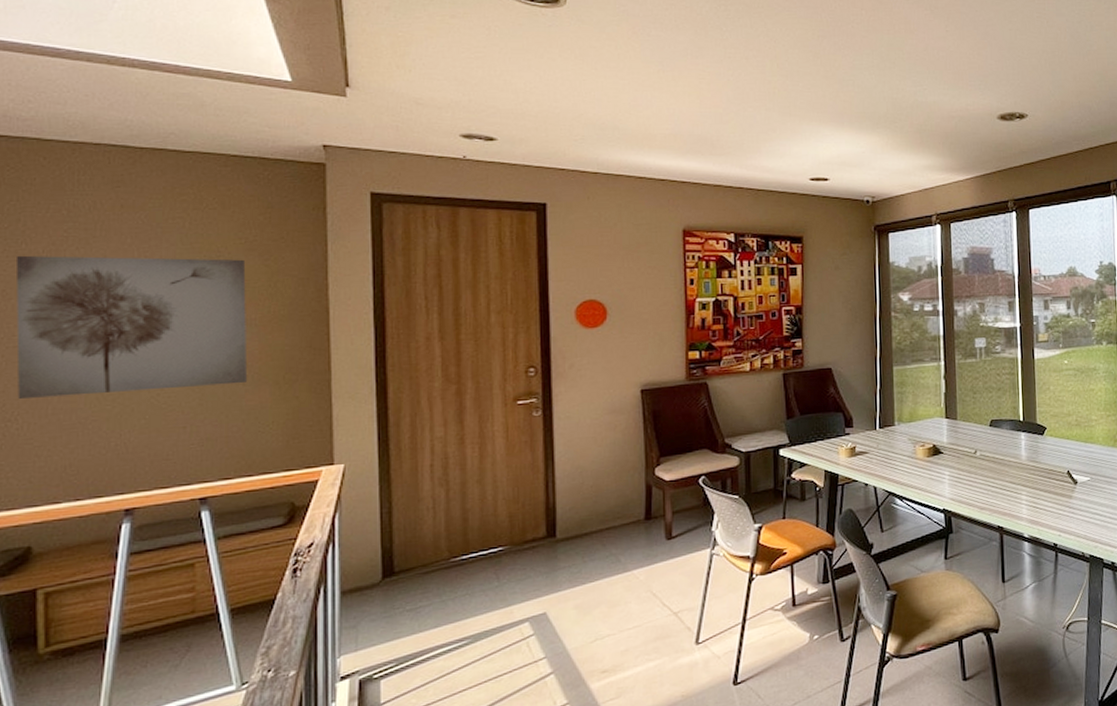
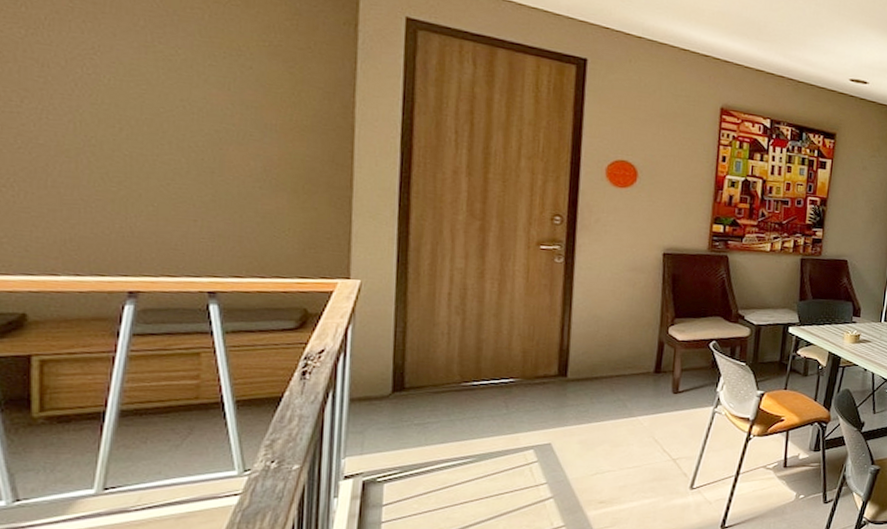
wall art: present [16,255,246,399] -> none [13,18,268,187]

